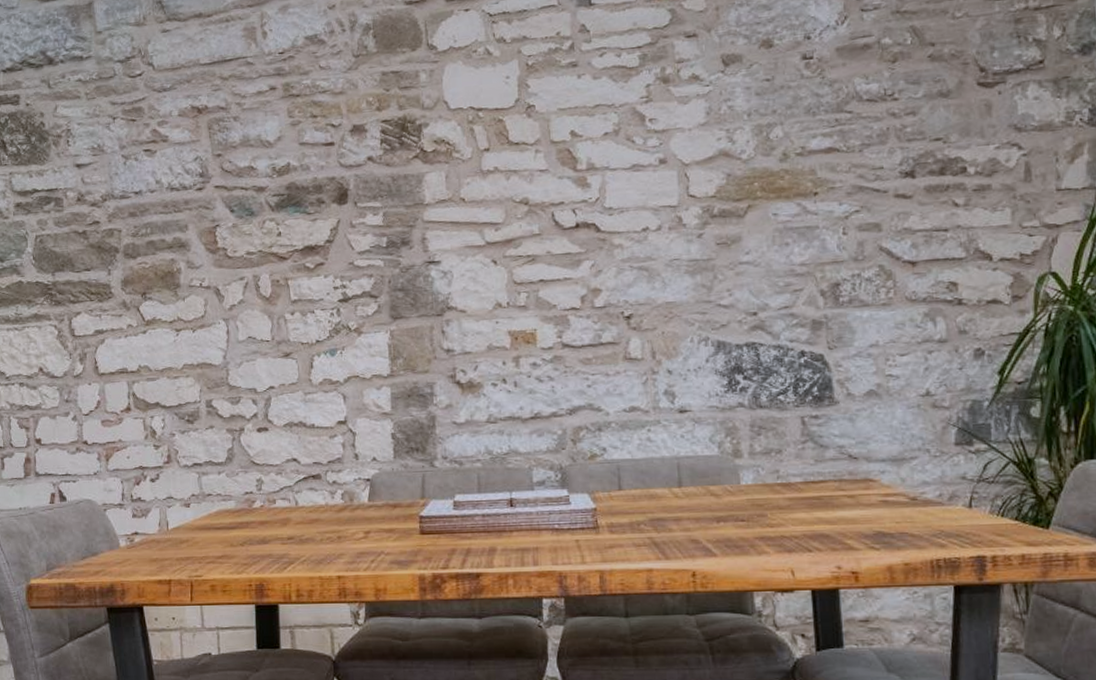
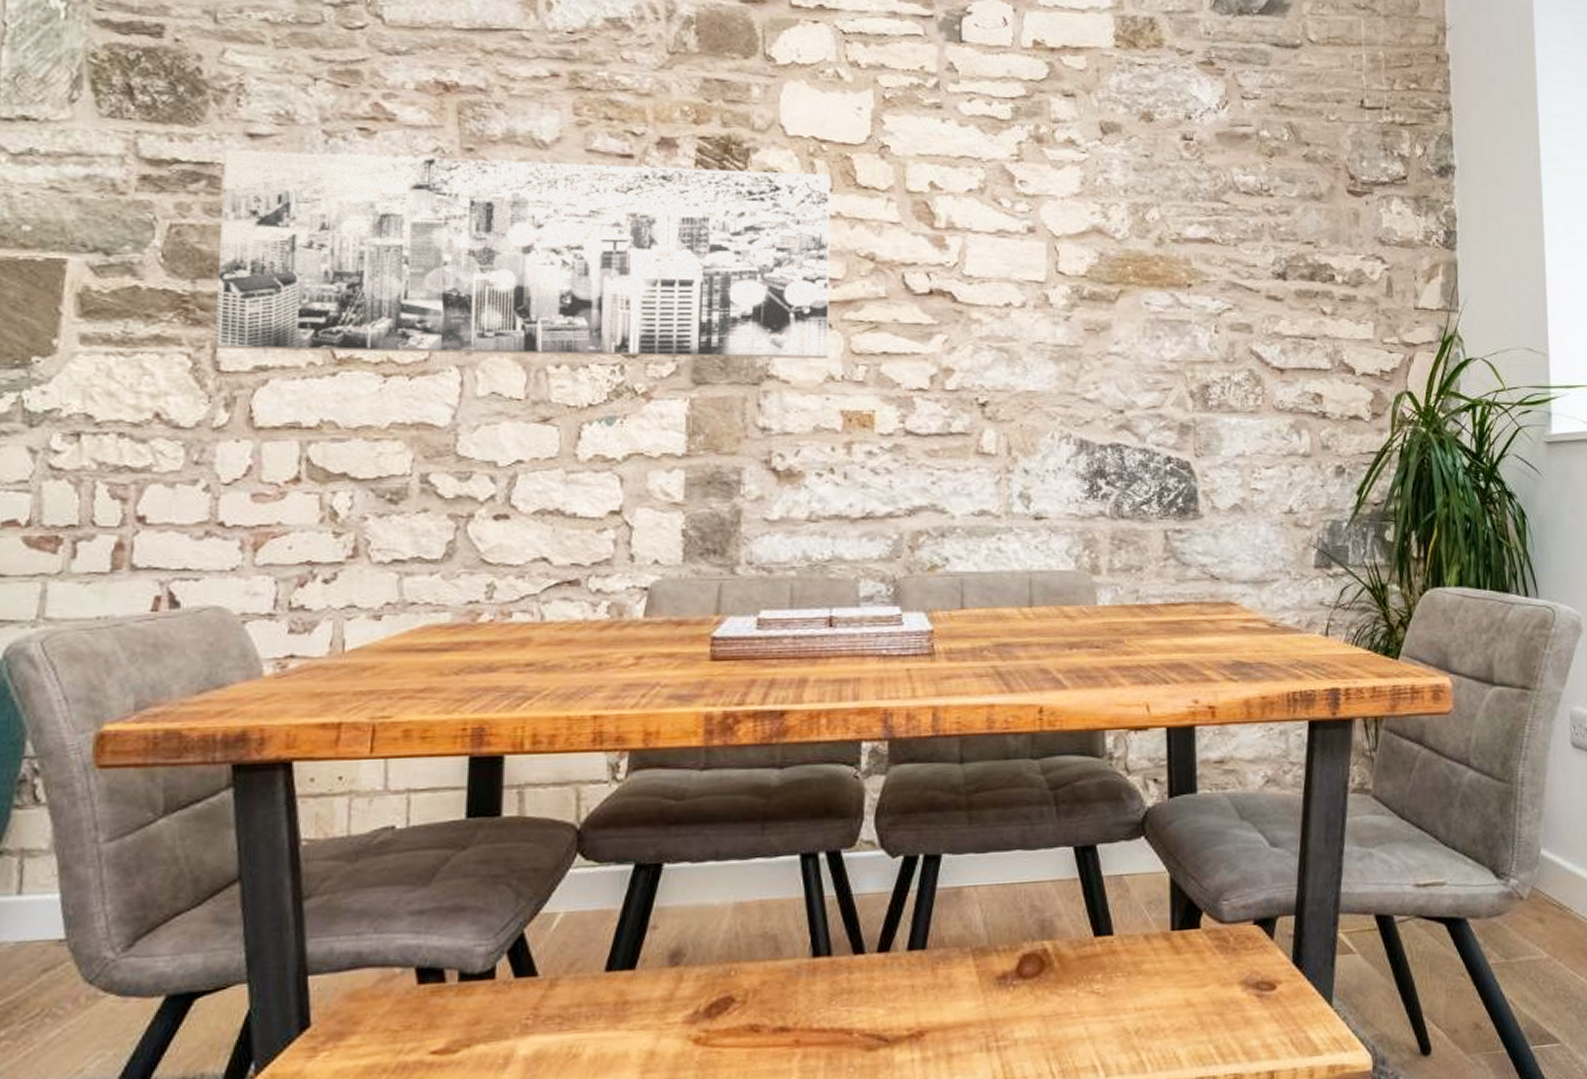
wall art: none [63,137,495,320] -> present [215,150,831,359]

